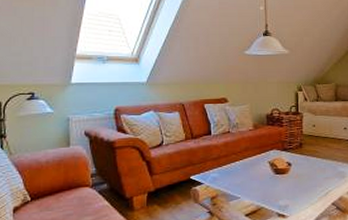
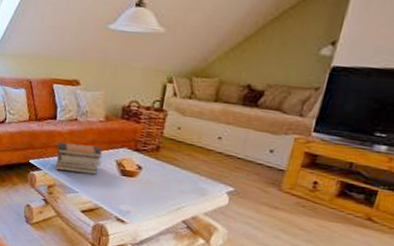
book stack: none [215,152,257,181] -> present [55,142,103,175]

